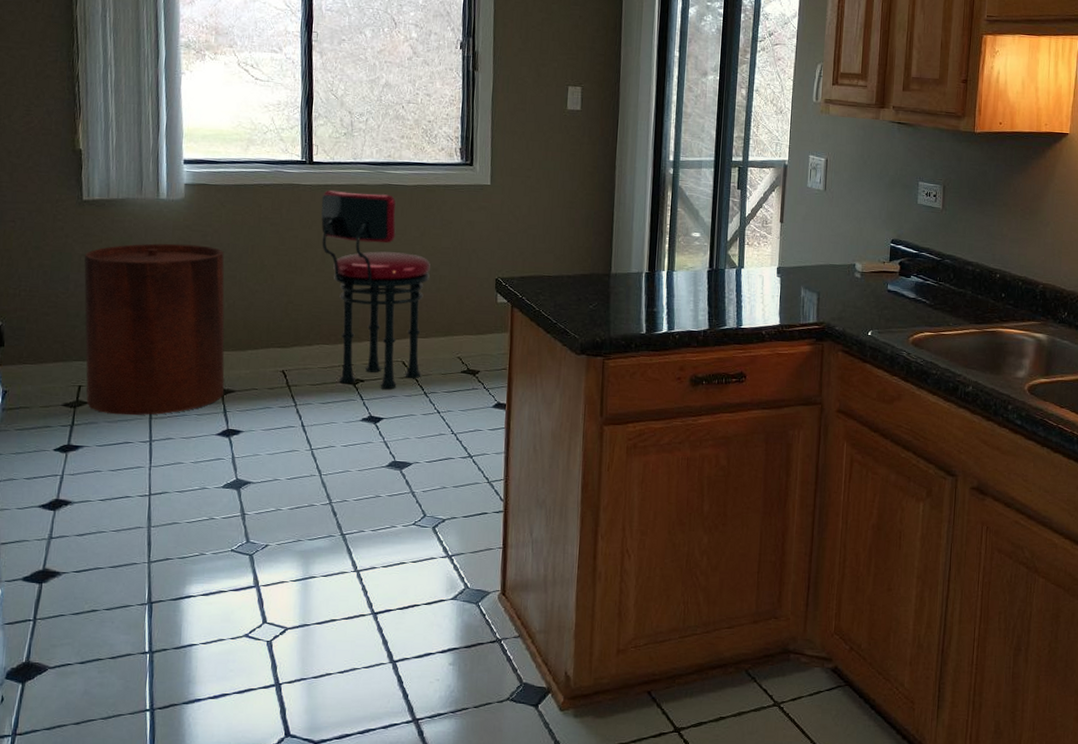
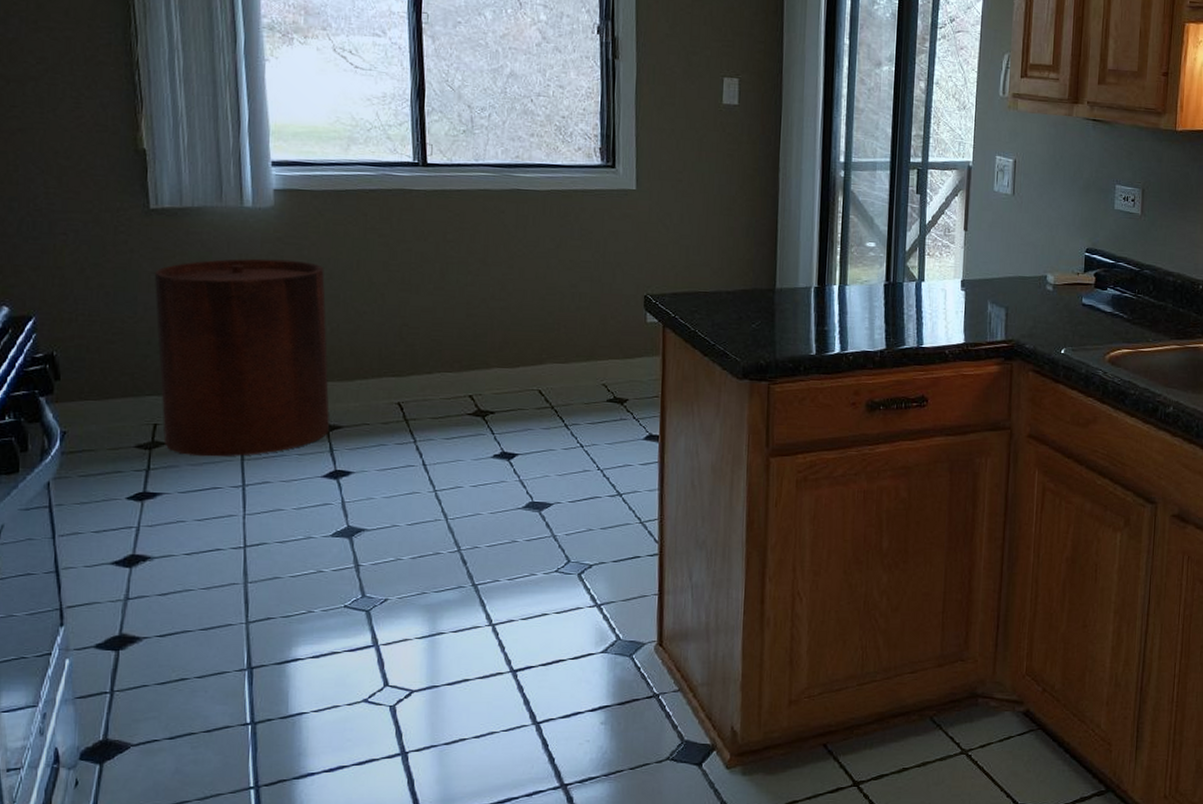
stool: present [321,189,431,390] -> none [438,195,568,422]

